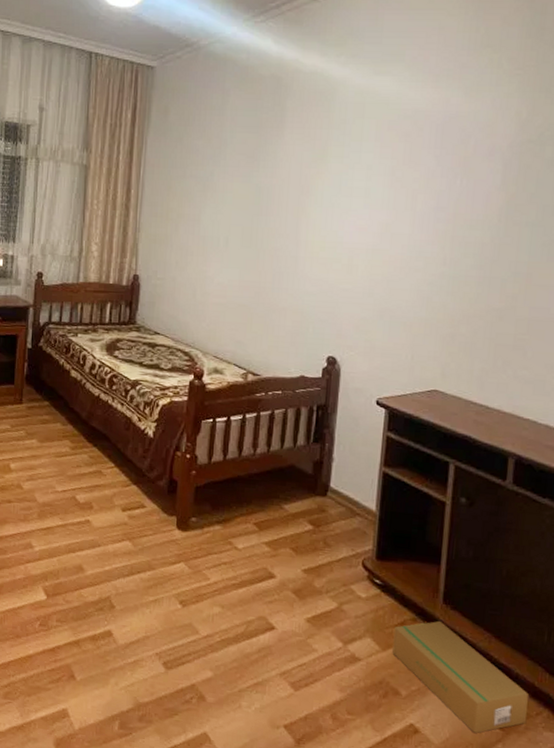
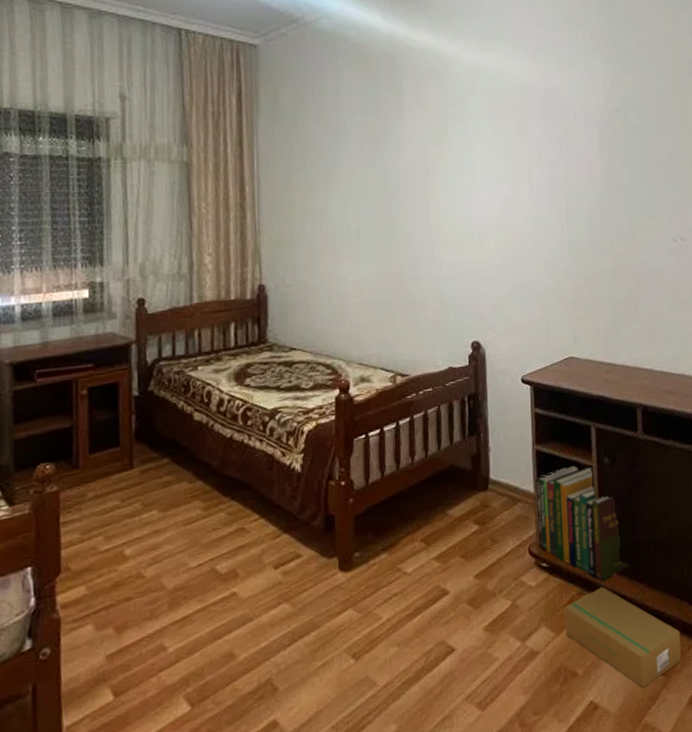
books: none [373,495,478,617] -> present [535,465,631,582]

